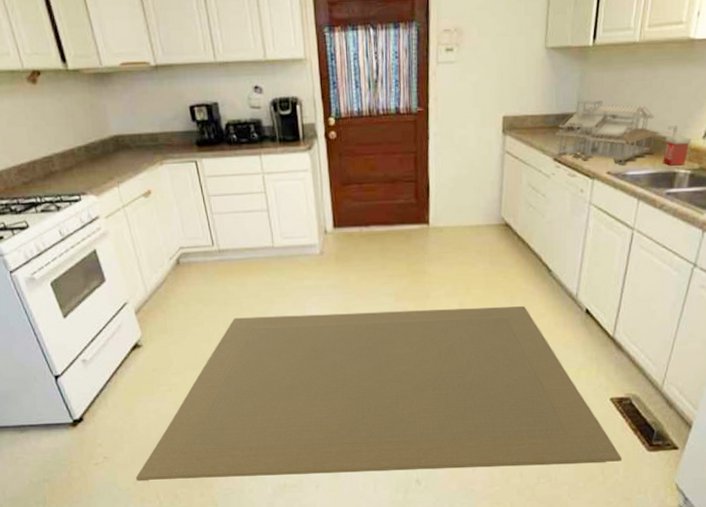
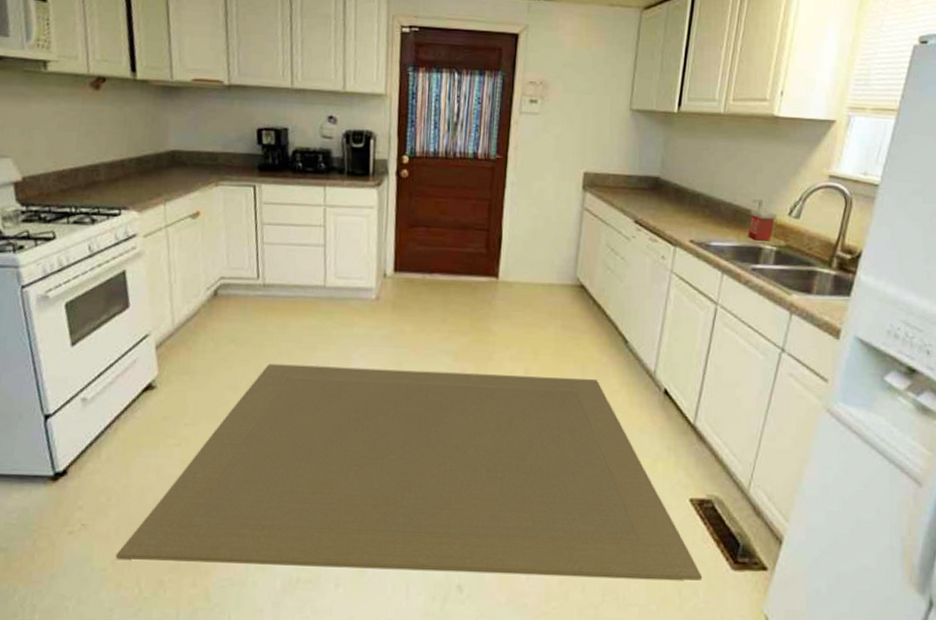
dish rack: present [554,99,662,166] -> none [636,164,746,235]

